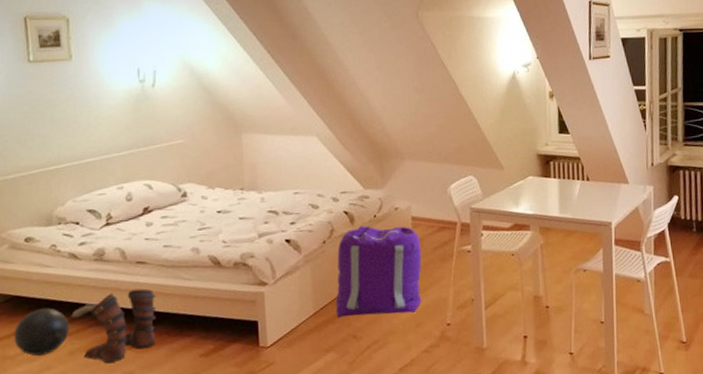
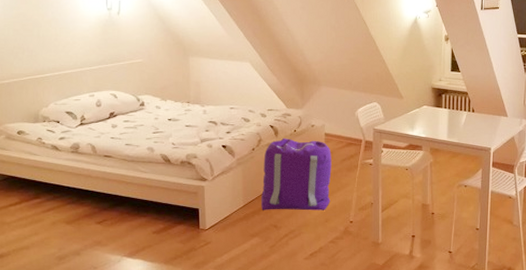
ball: present [14,307,70,356] -> none [10,187,52,223]
boots: present [71,288,157,363] -> none [53,177,120,233]

